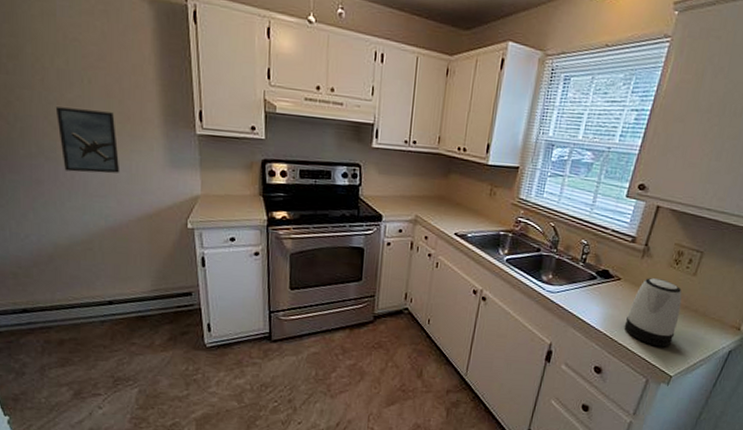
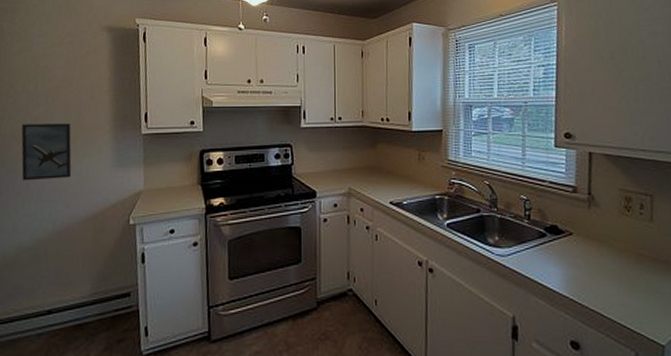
kettle: present [624,278,682,347] -> none [590,229,652,310]

